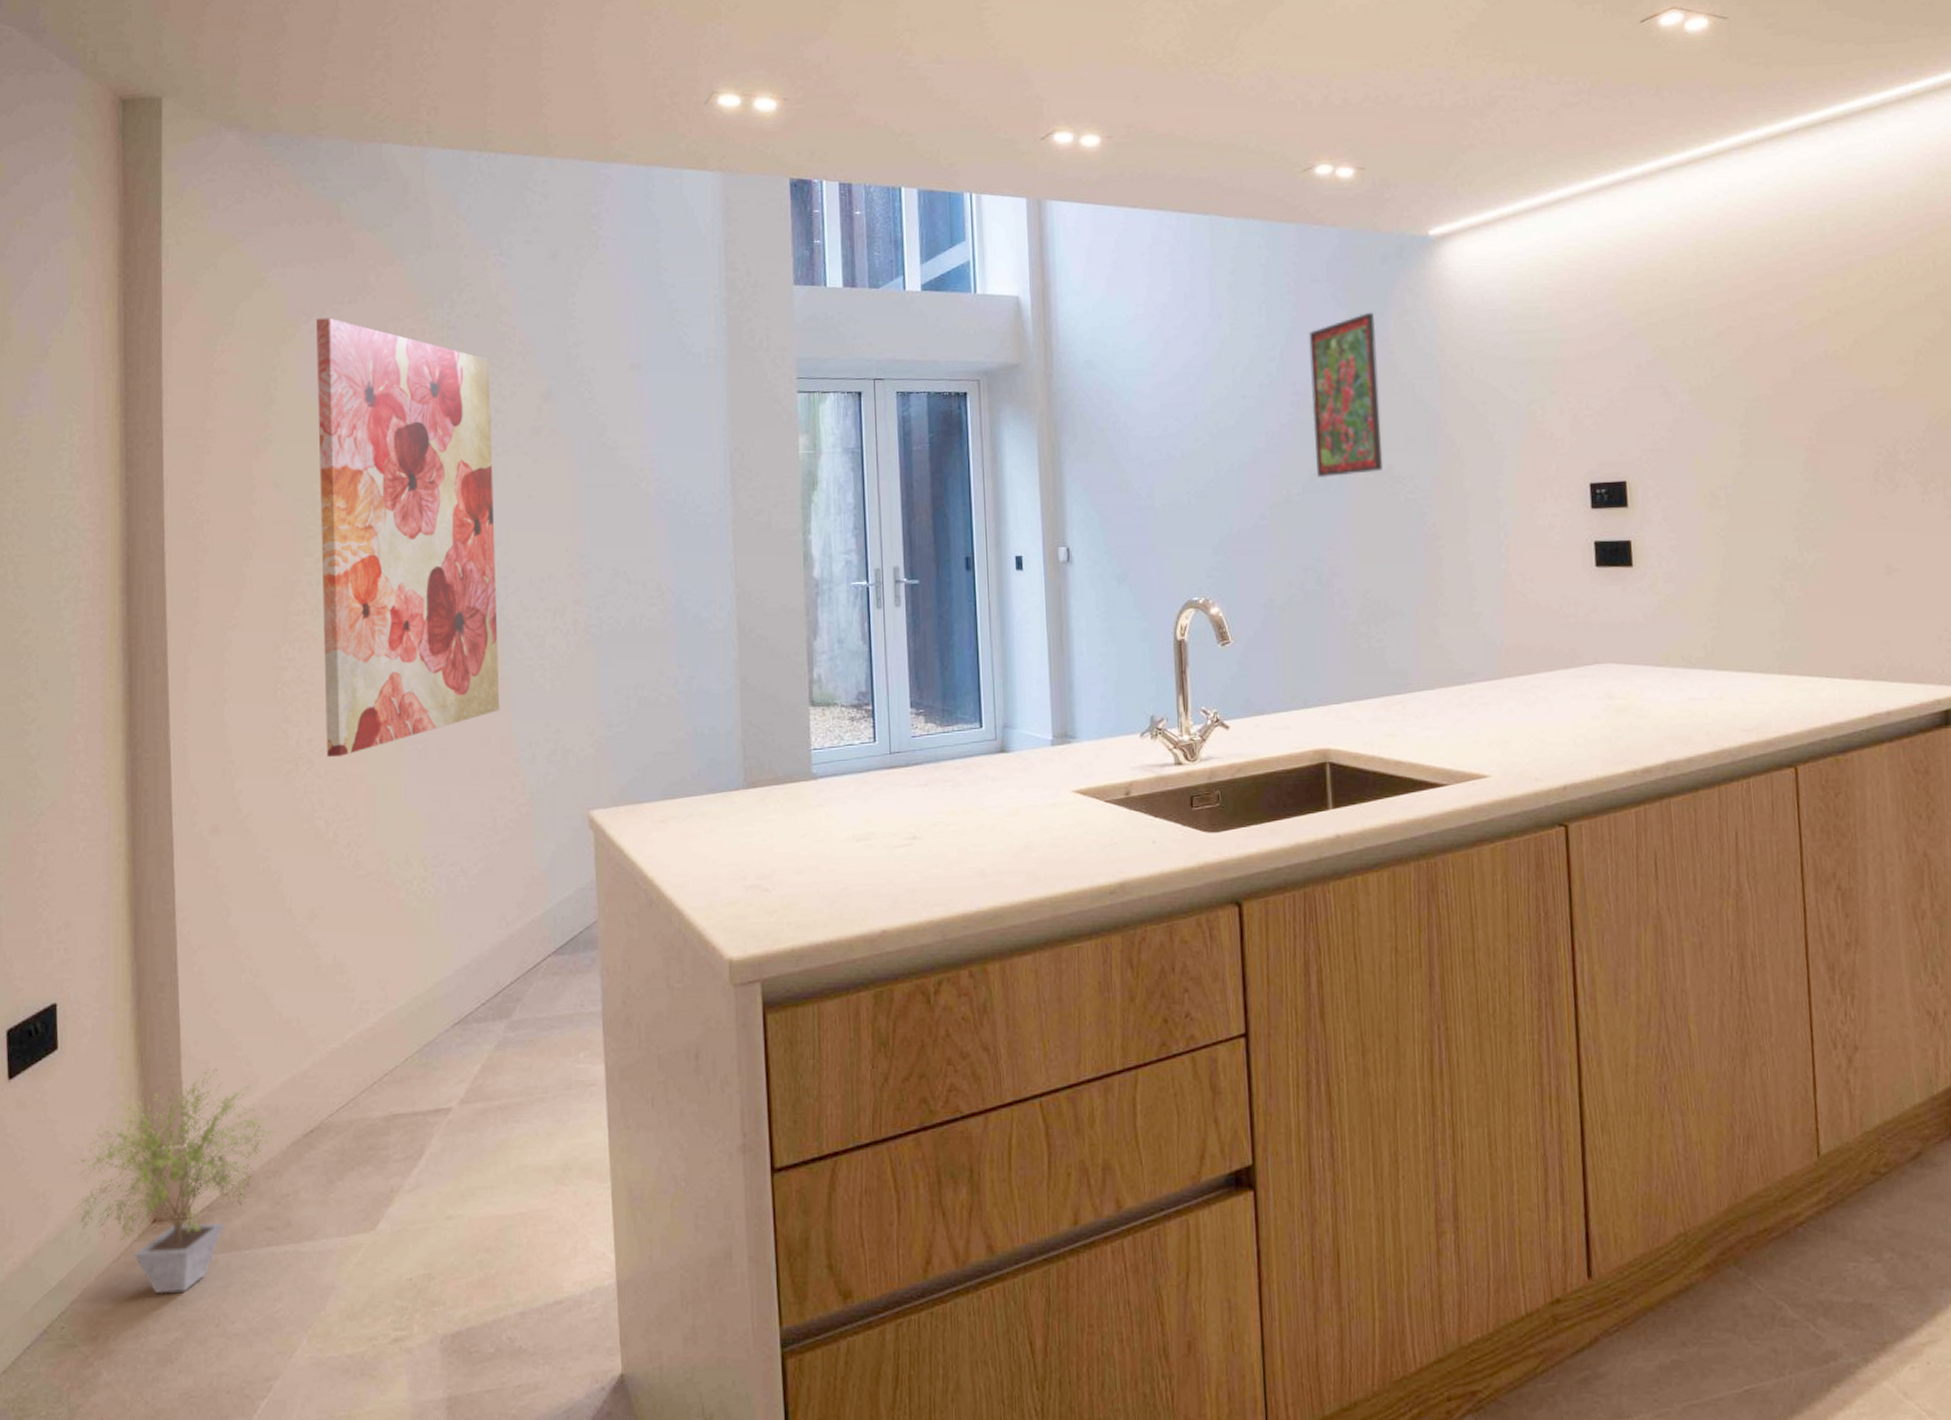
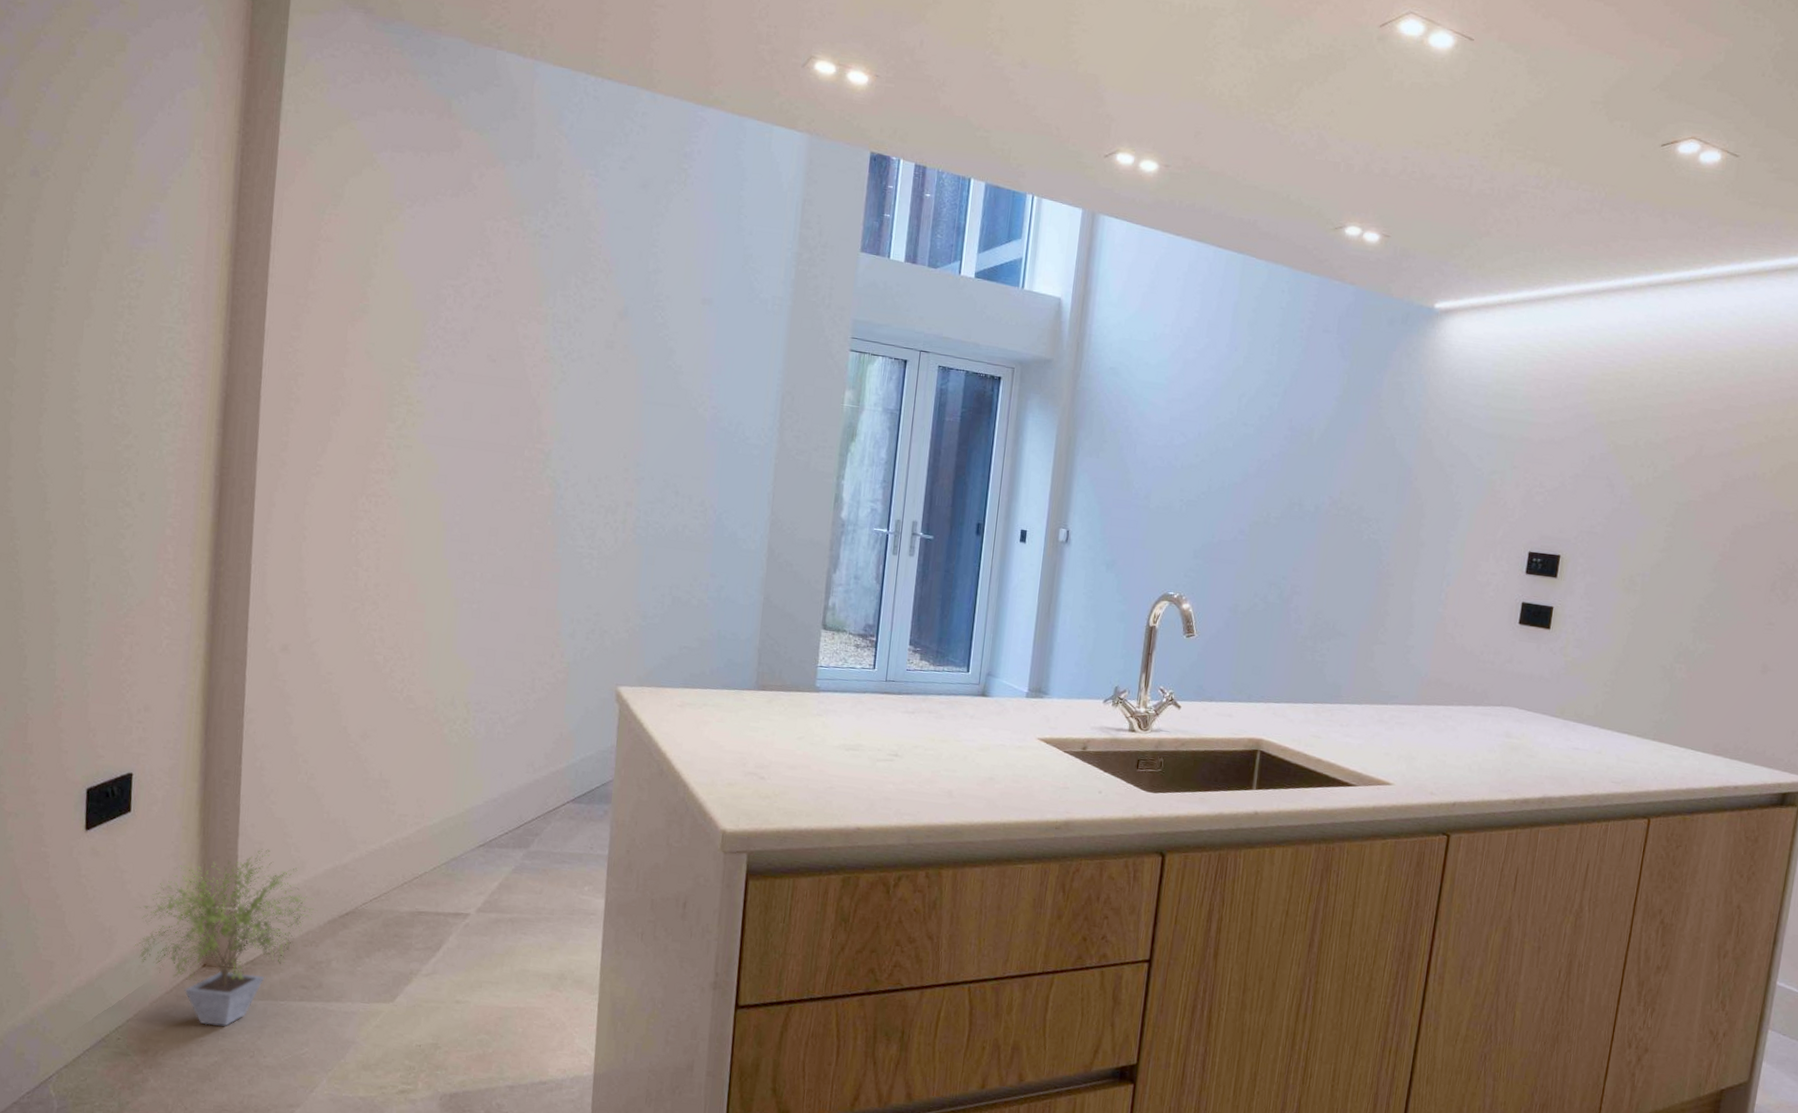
wall art: present [316,318,500,758] -> none [391,205,574,604]
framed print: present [1309,312,1383,478] -> none [1296,367,1372,510]

